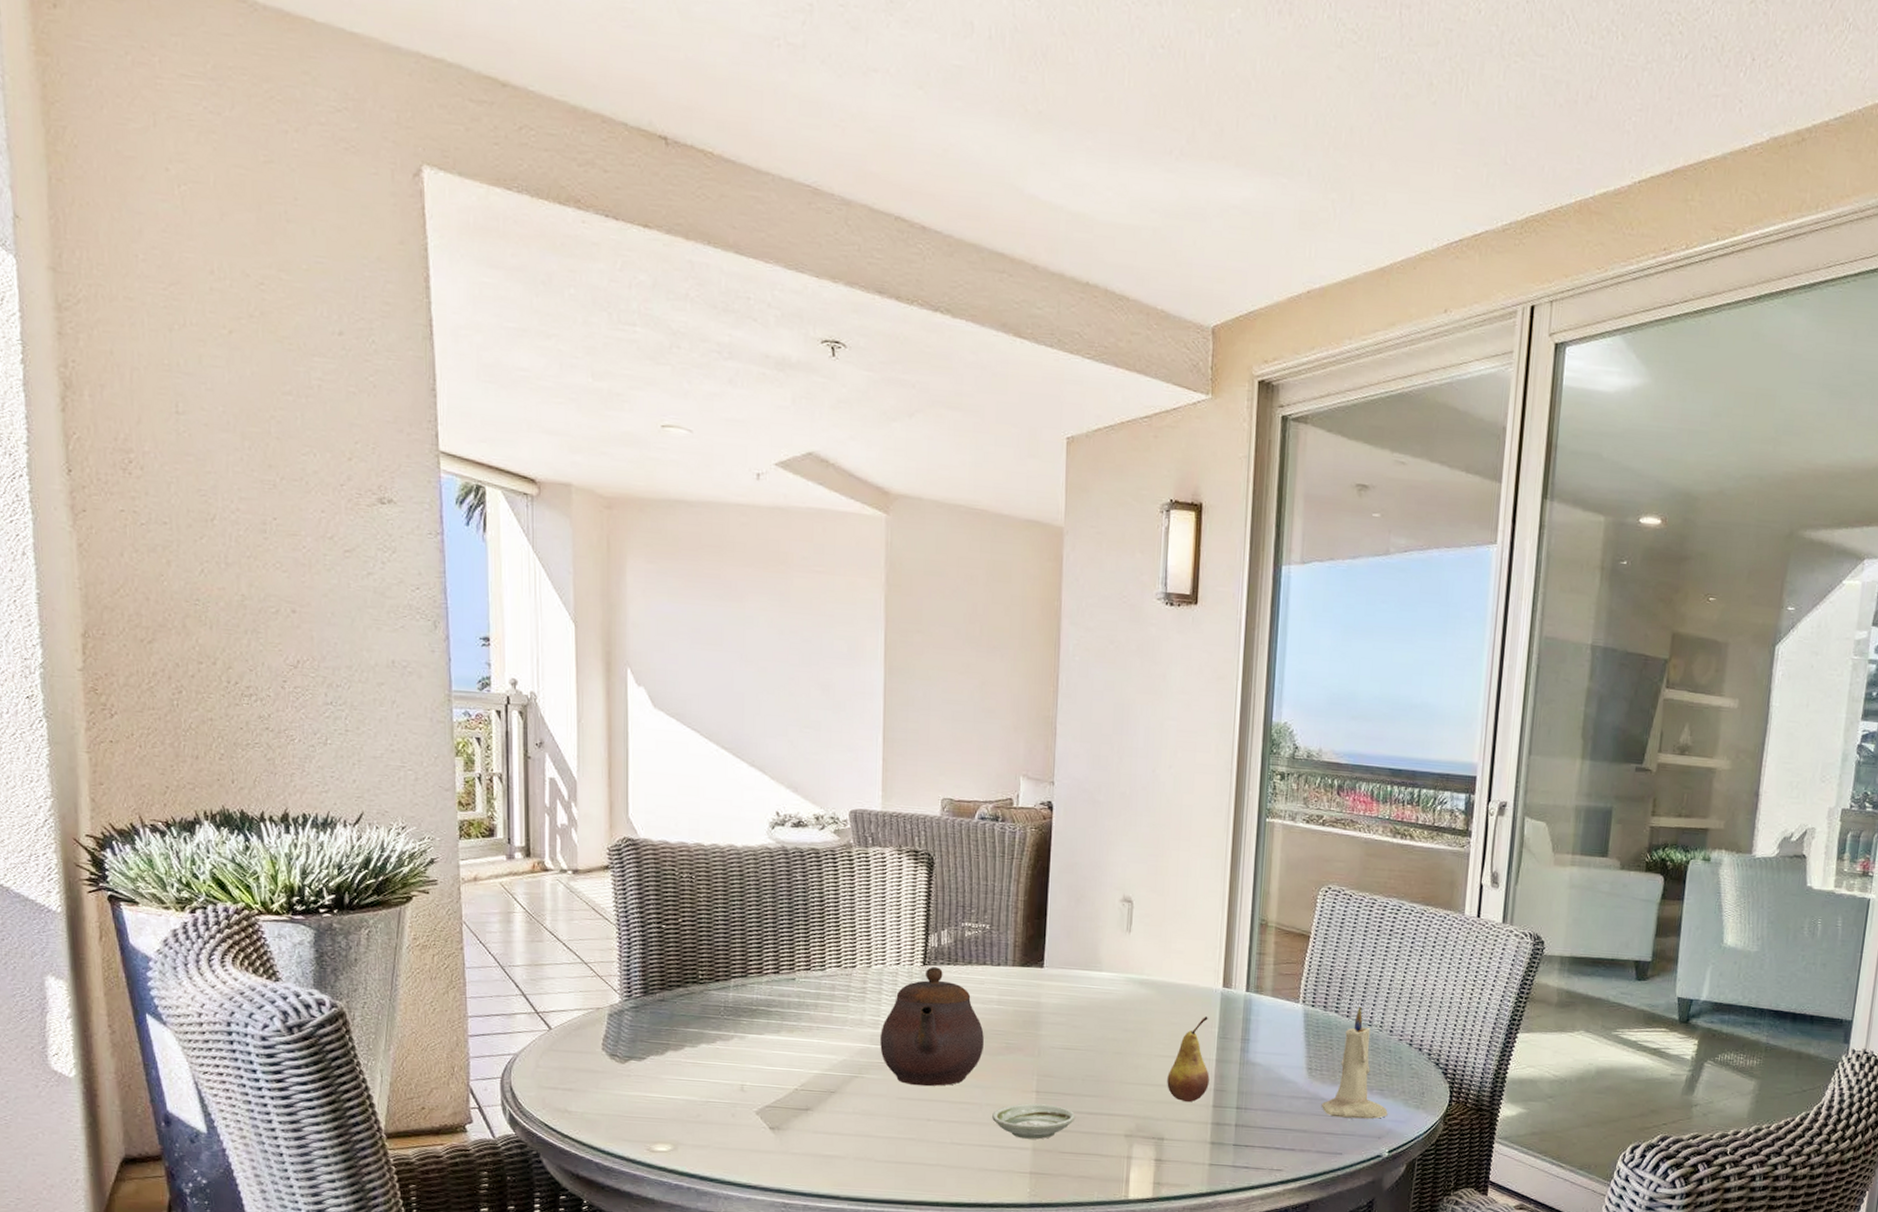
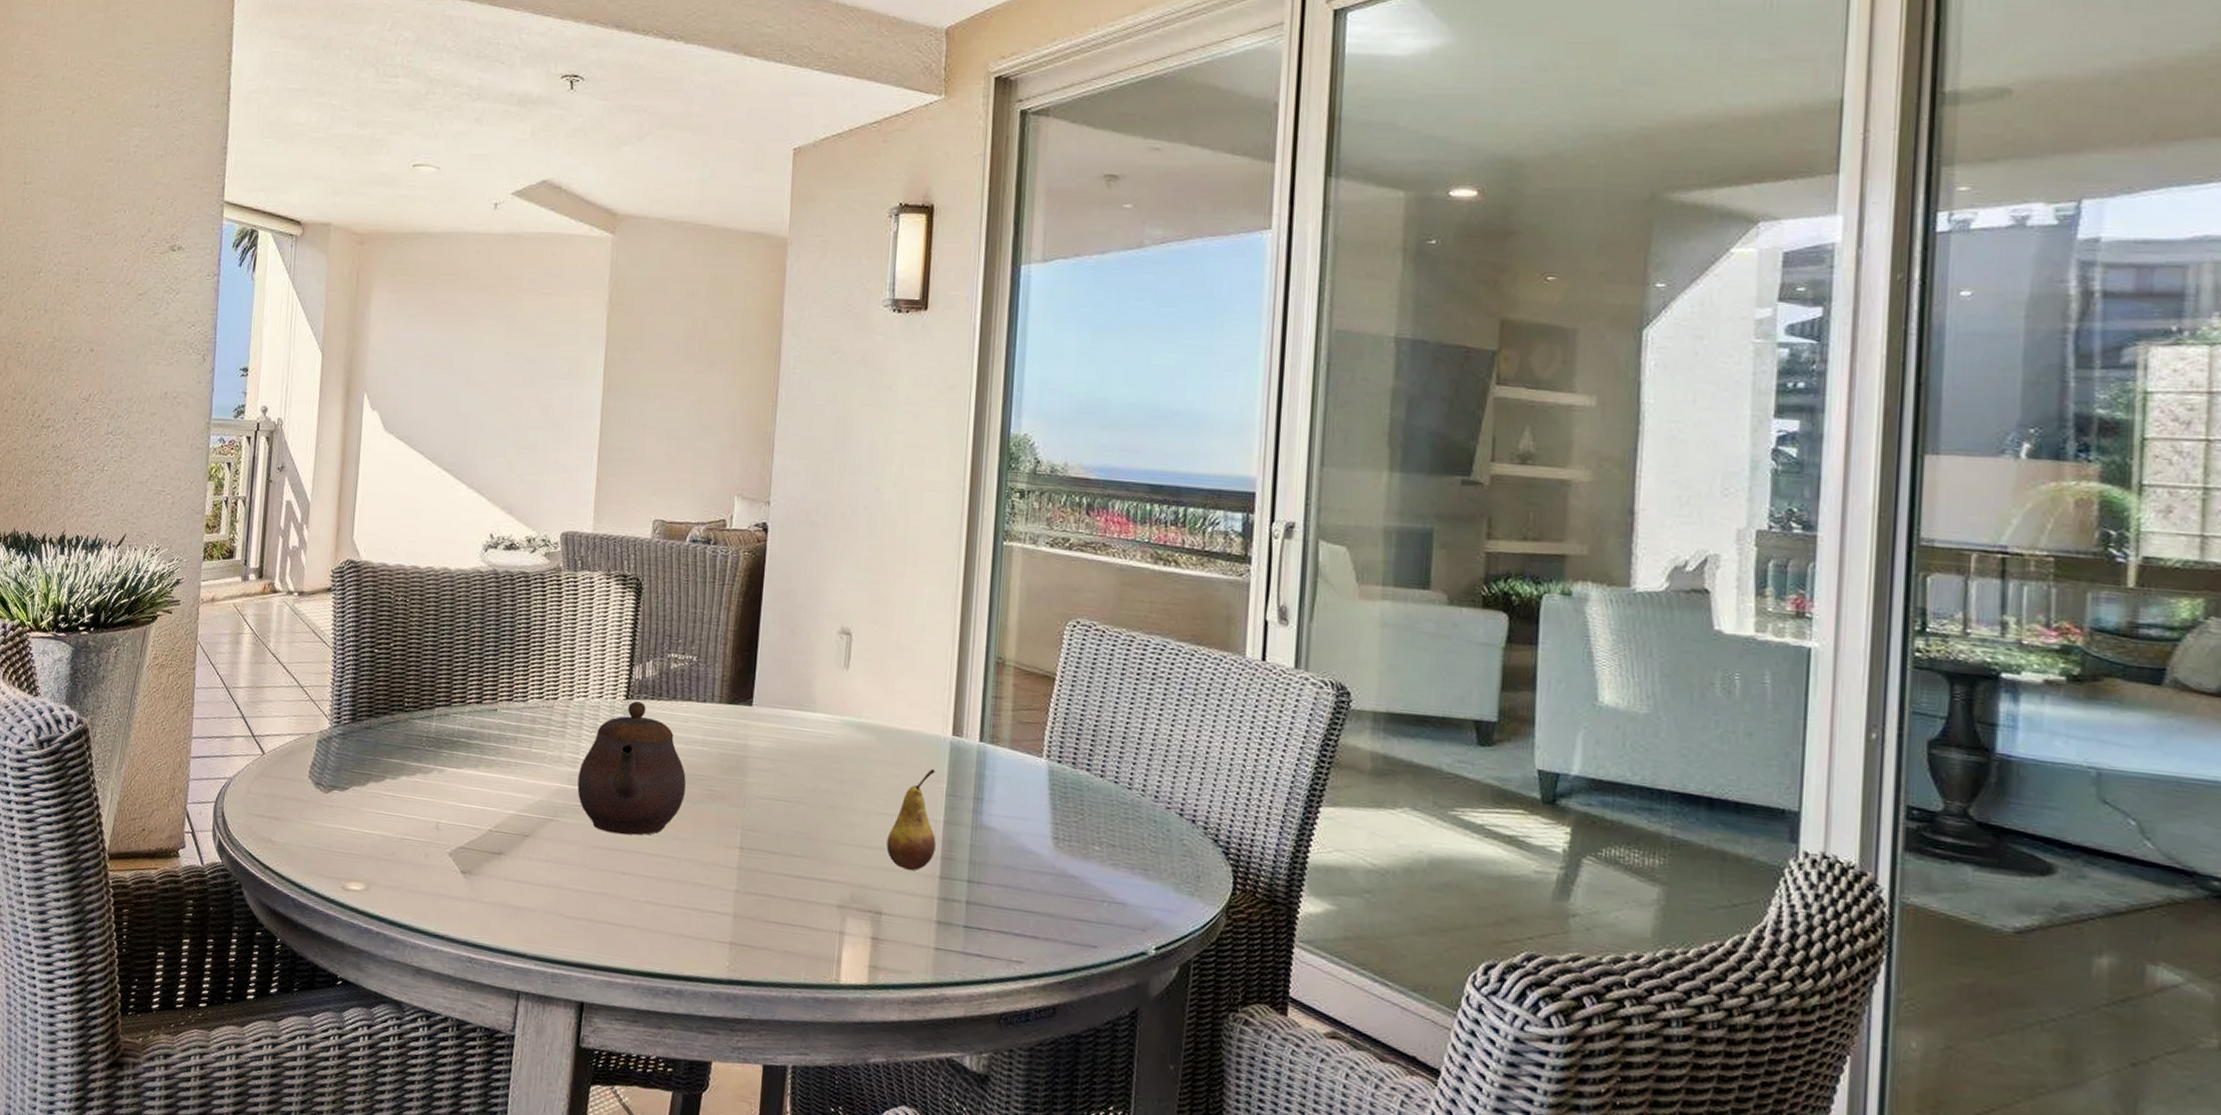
saucer: present [992,1103,1076,1140] -> none [691,861,783,905]
candle: present [1321,1006,1388,1120] -> none [1070,765,1154,906]

